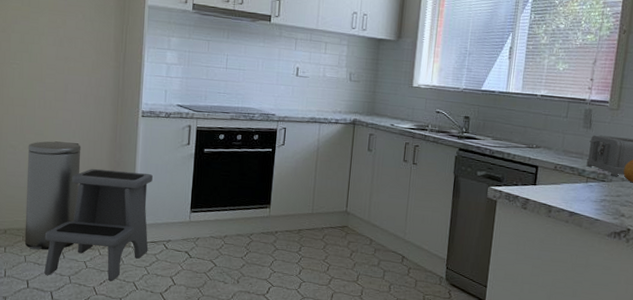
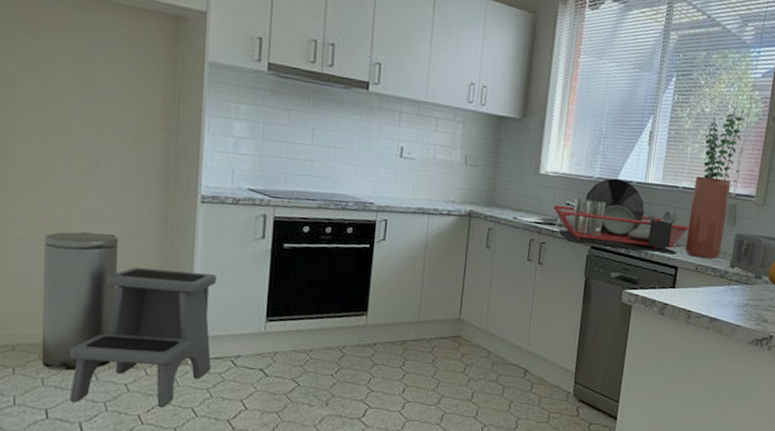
dish rack: none [425,89,548,155] -> present [553,178,689,255]
vase: none [544,23,597,159] -> present [685,107,745,259]

